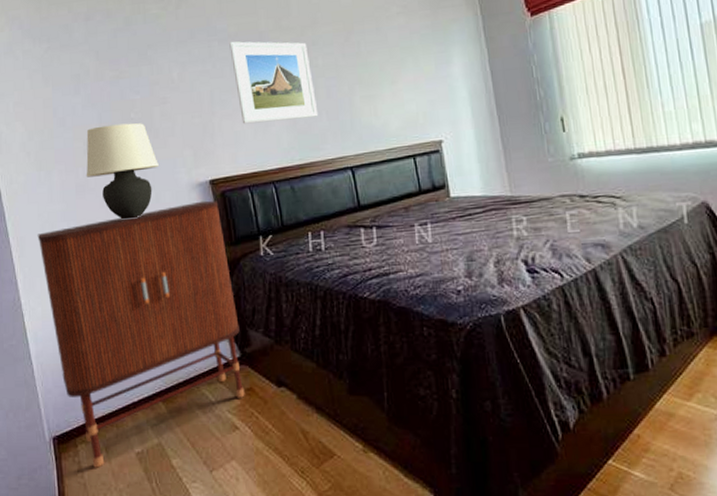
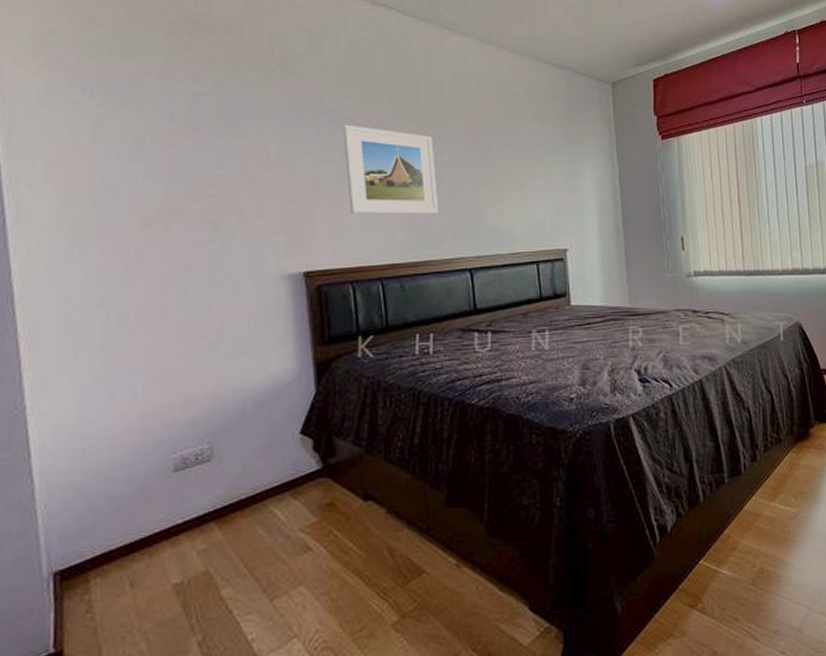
bar cabinet: present [37,200,245,468] -> none [60,294,324,607]
table lamp: present [86,123,159,220] -> none [139,200,240,311]

